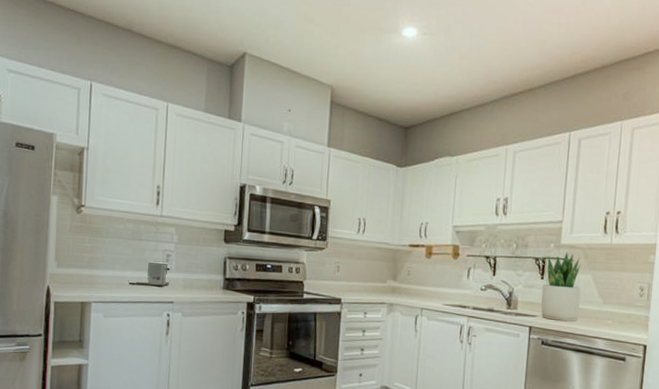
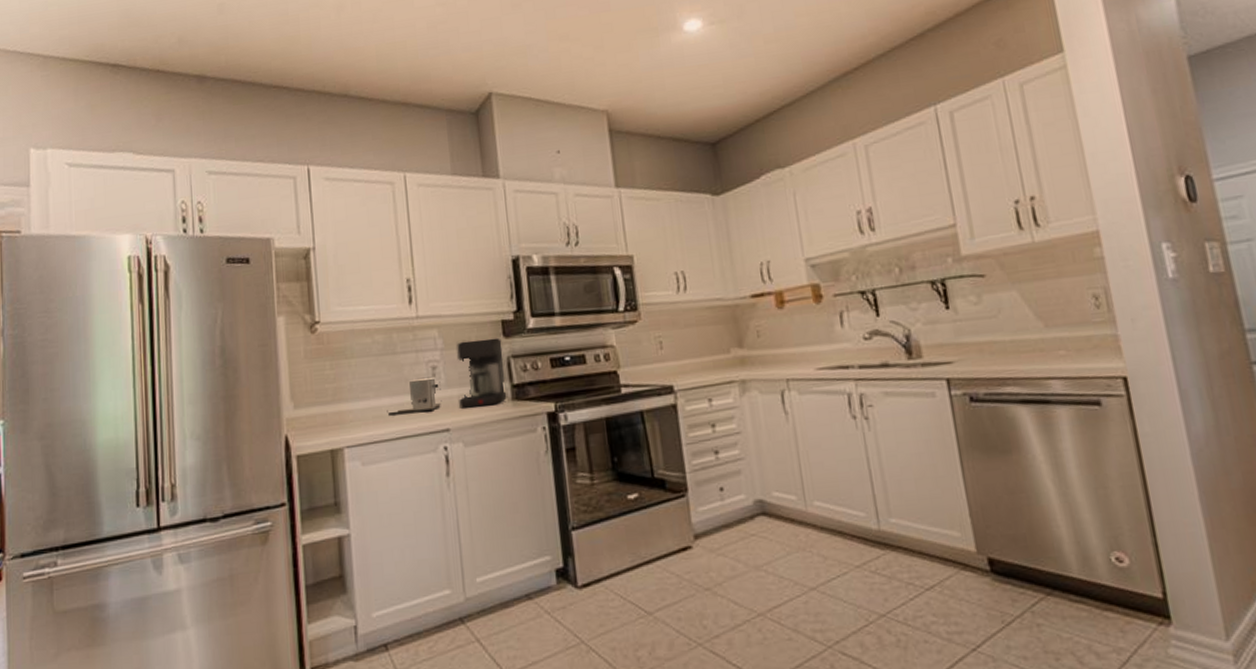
coffee maker: none [183,241,222,290] -> present [457,339,507,408]
planter: present [541,253,581,322] -> none [947,266,1013,365]

